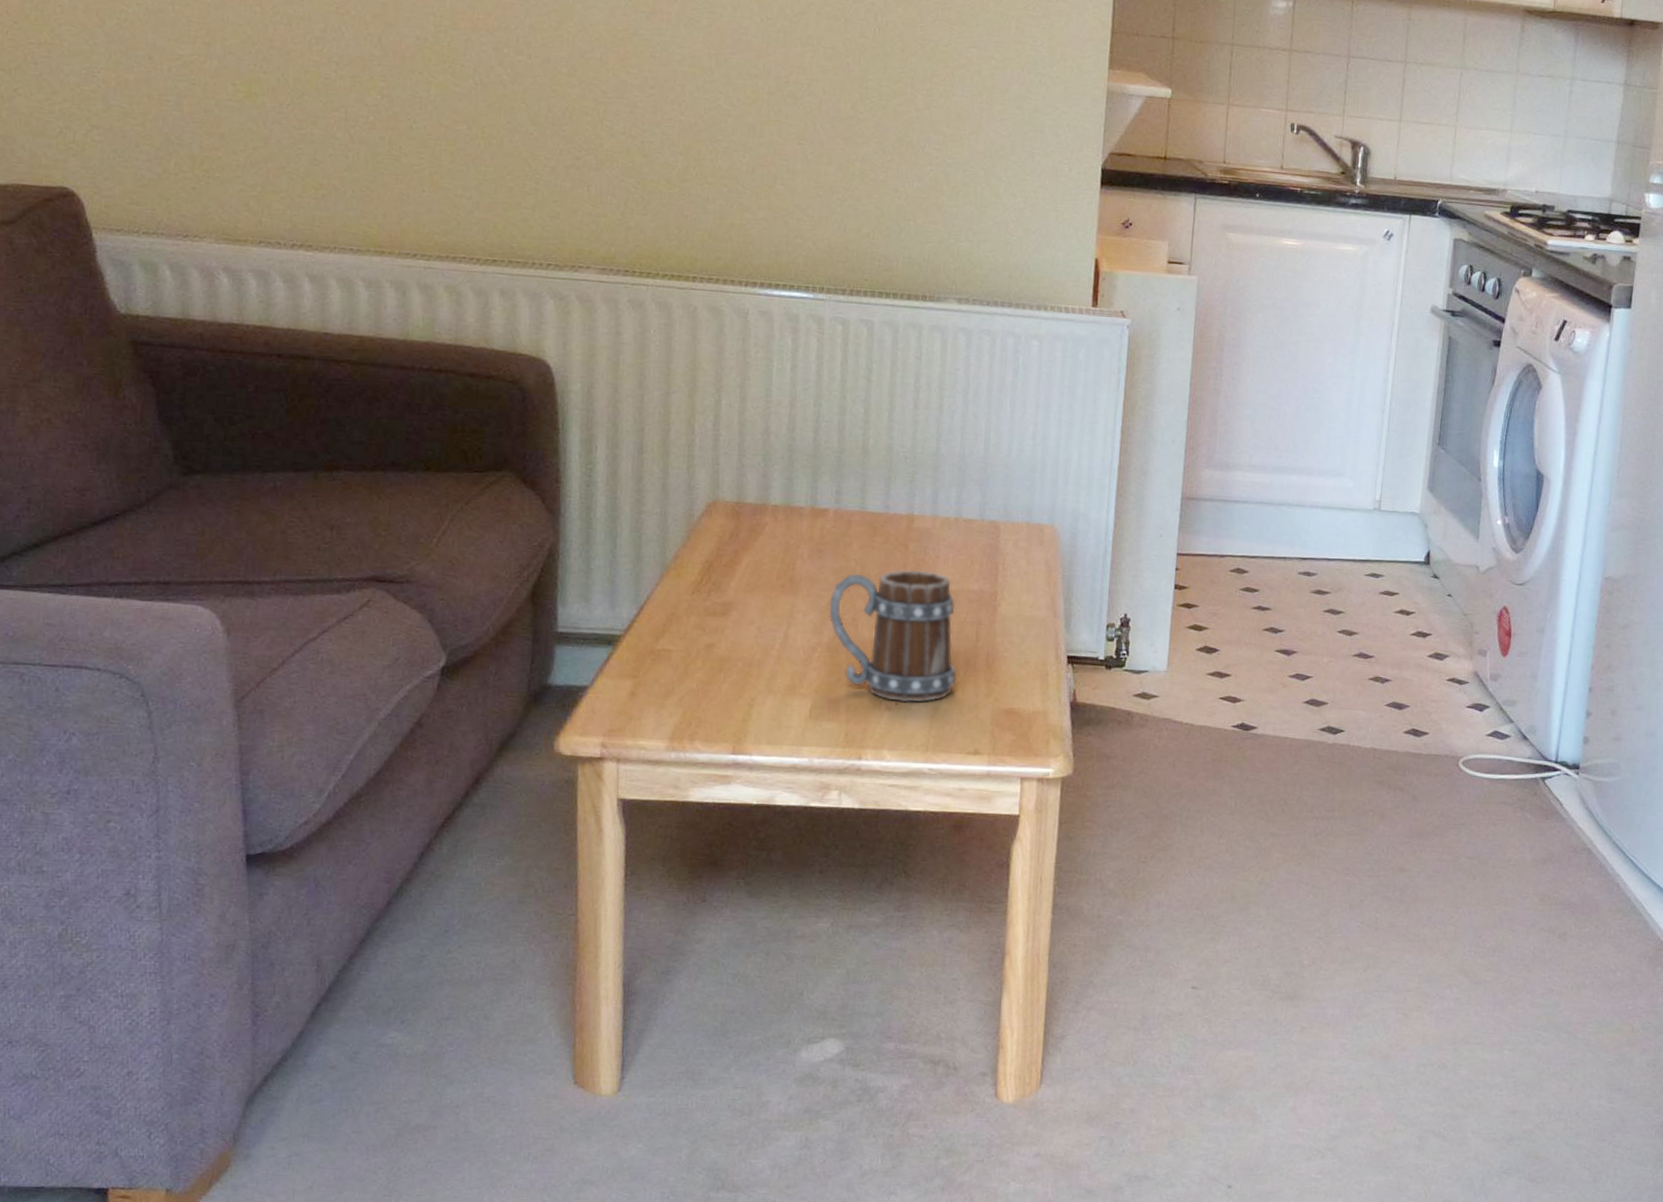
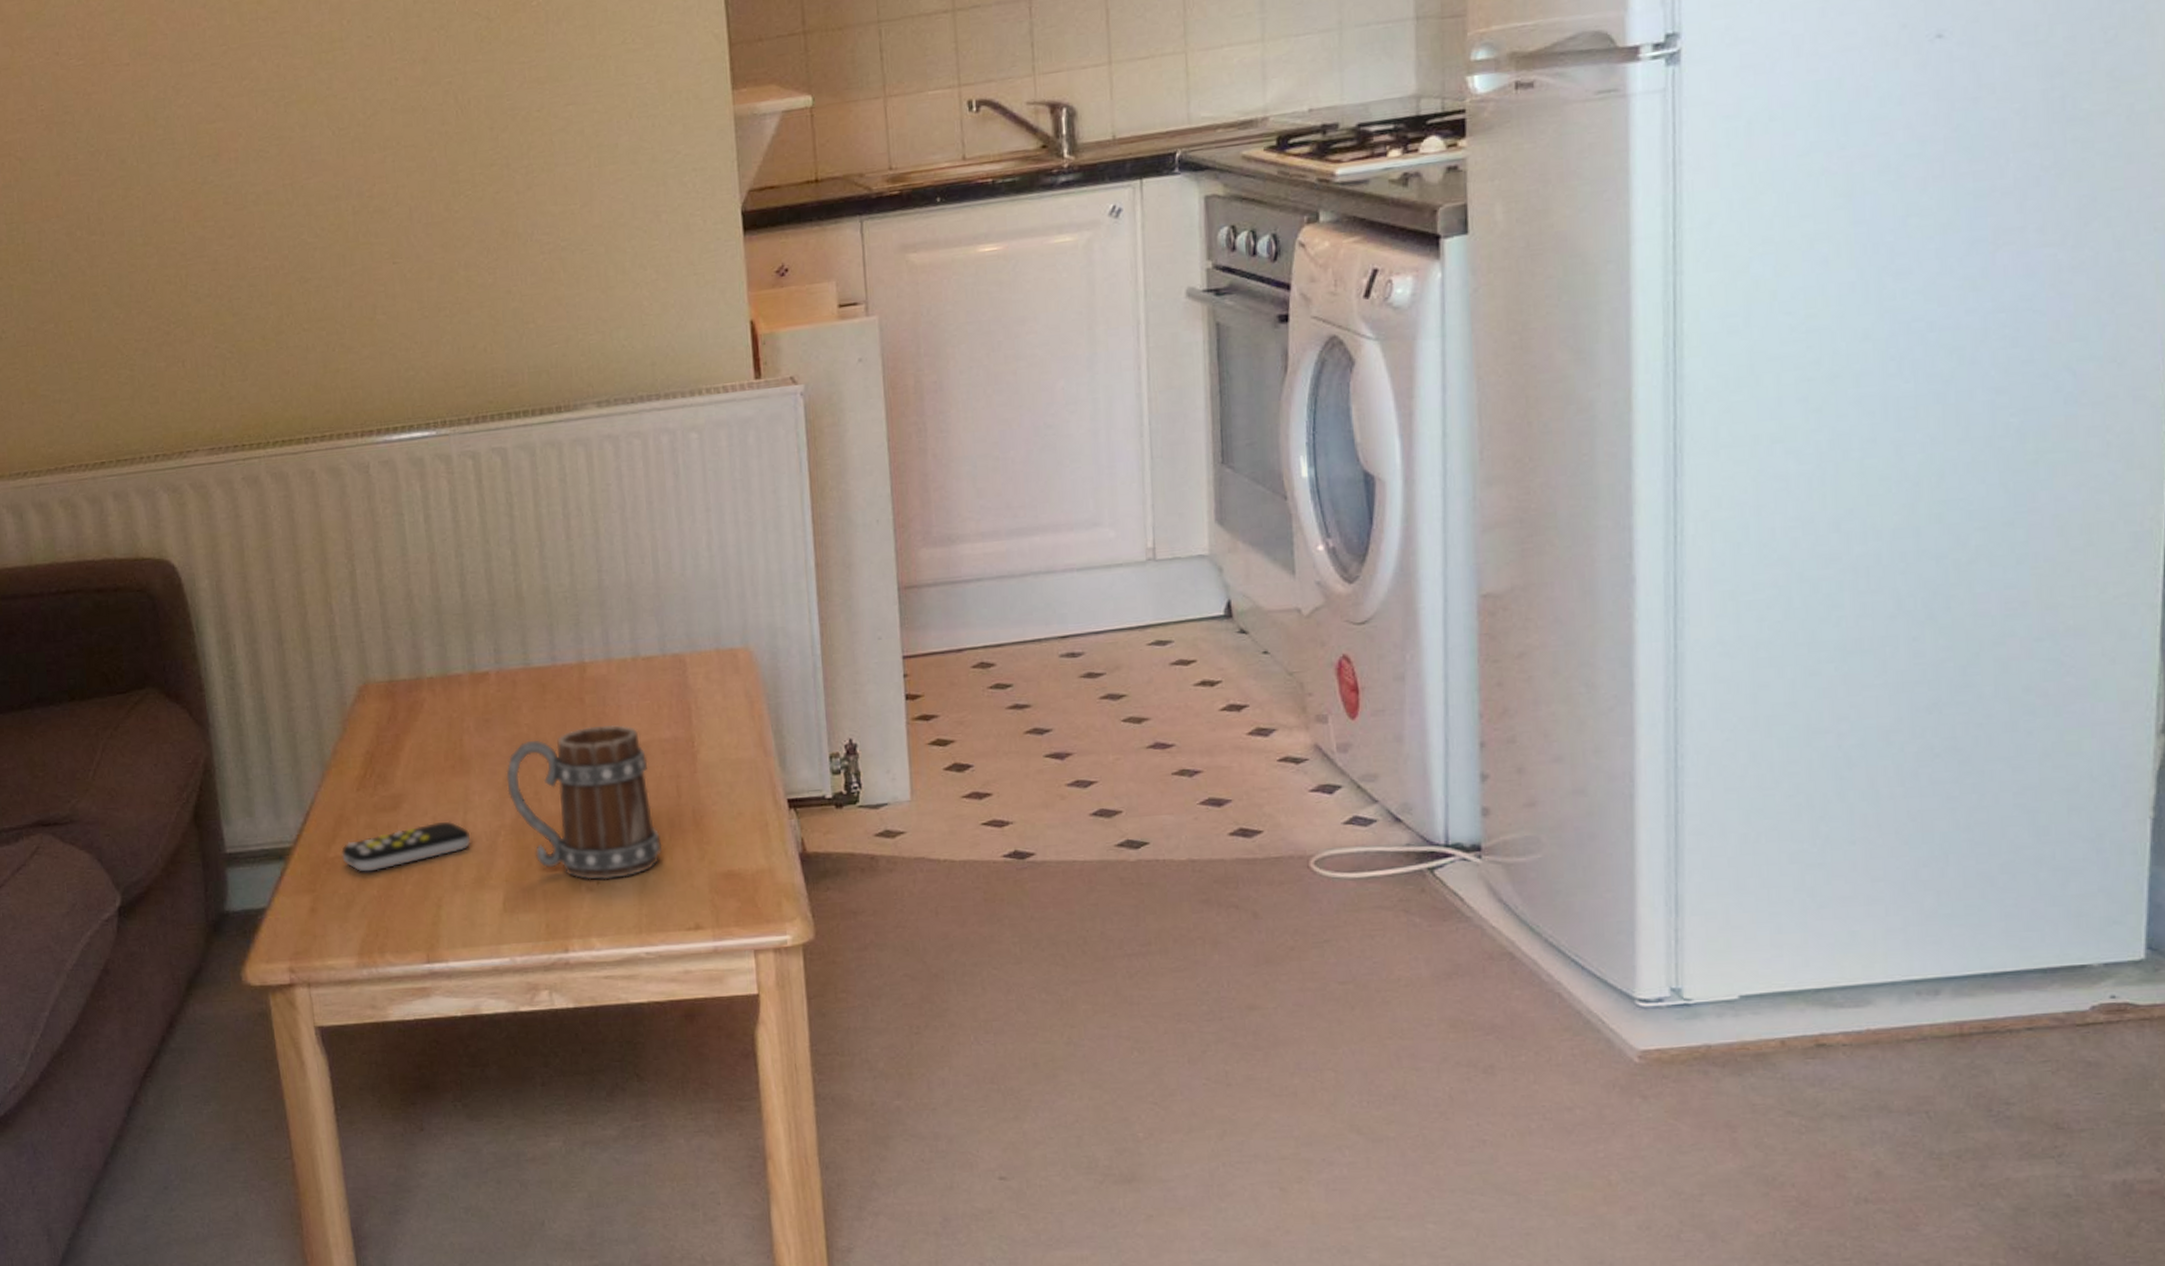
remote control: none [668,632,789,667] -> present [341,821,470,872]

